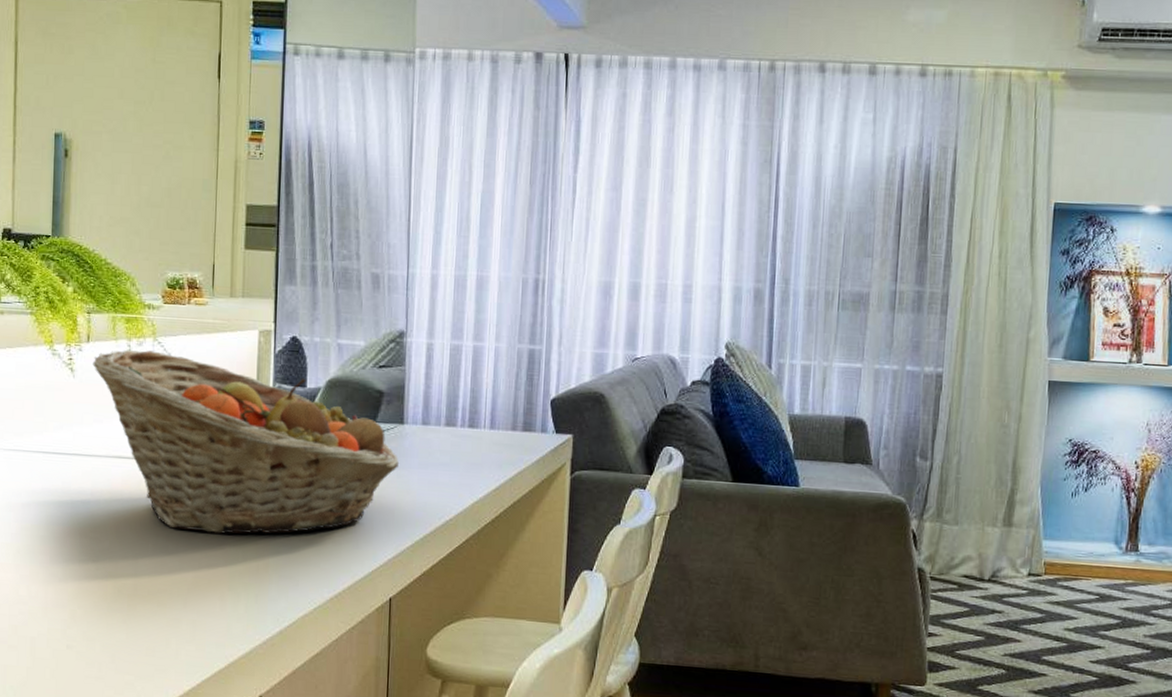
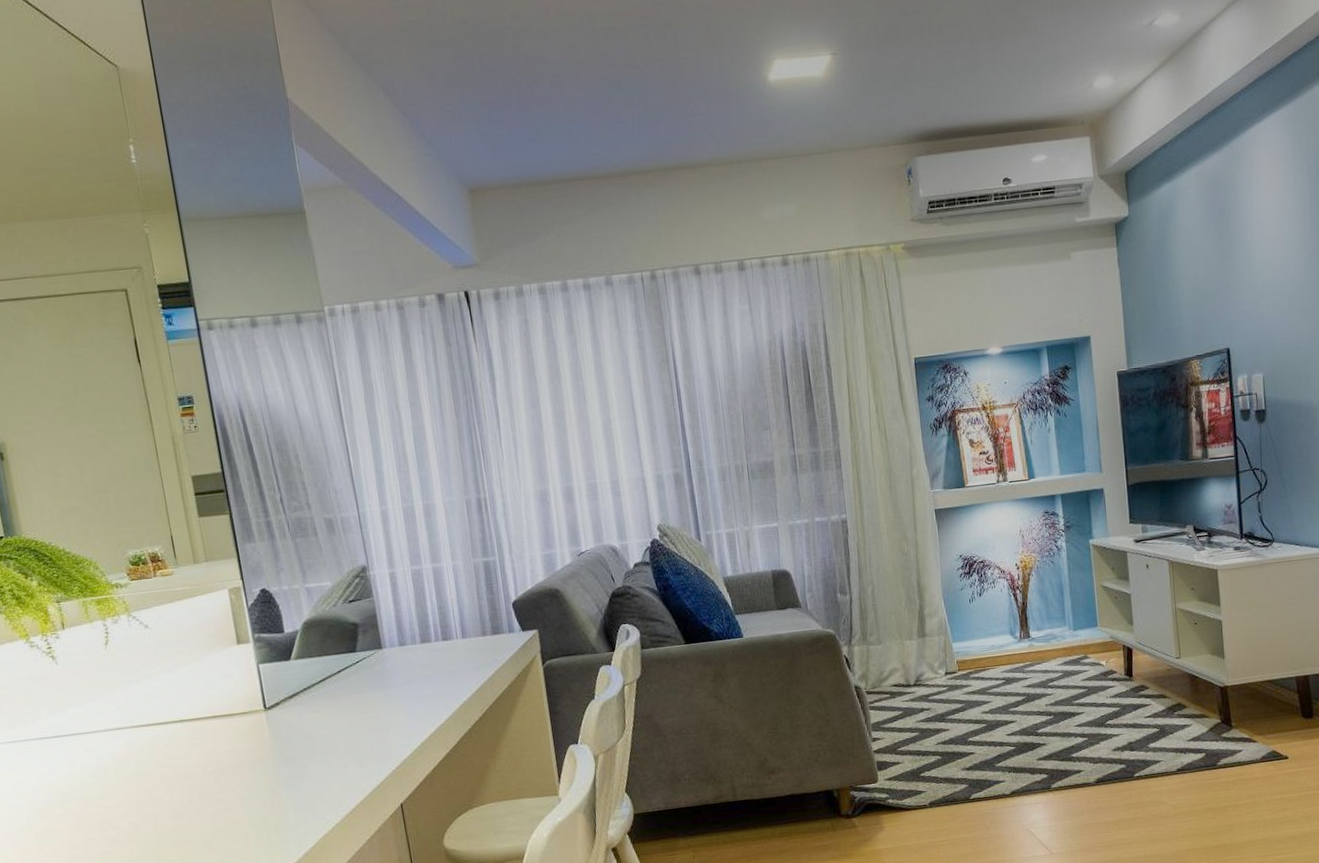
fruit basket: present [92,349,399,534] -> none [72,624,385,783]

